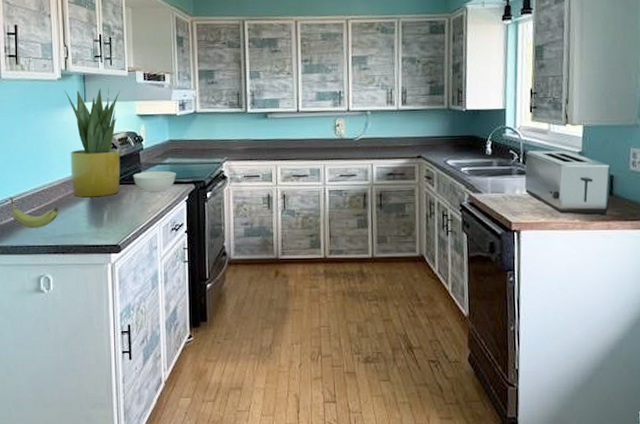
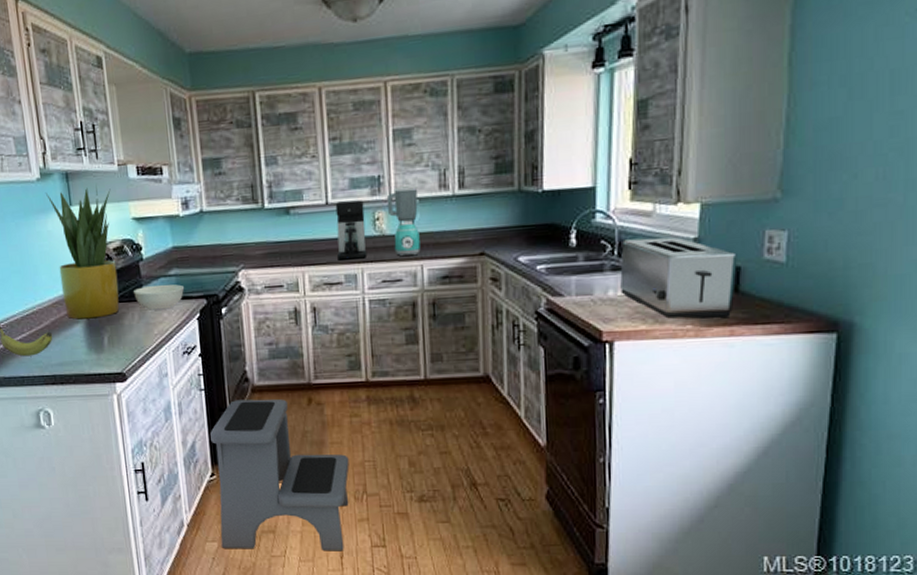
step stool: none [190,271,308,407] -> present [210,399,350,552]
coffee maker: none [304,110,329,157] -> present [335,200,367,261]
blender: none [345,101,371,157] -> present [387,186,421,257]

